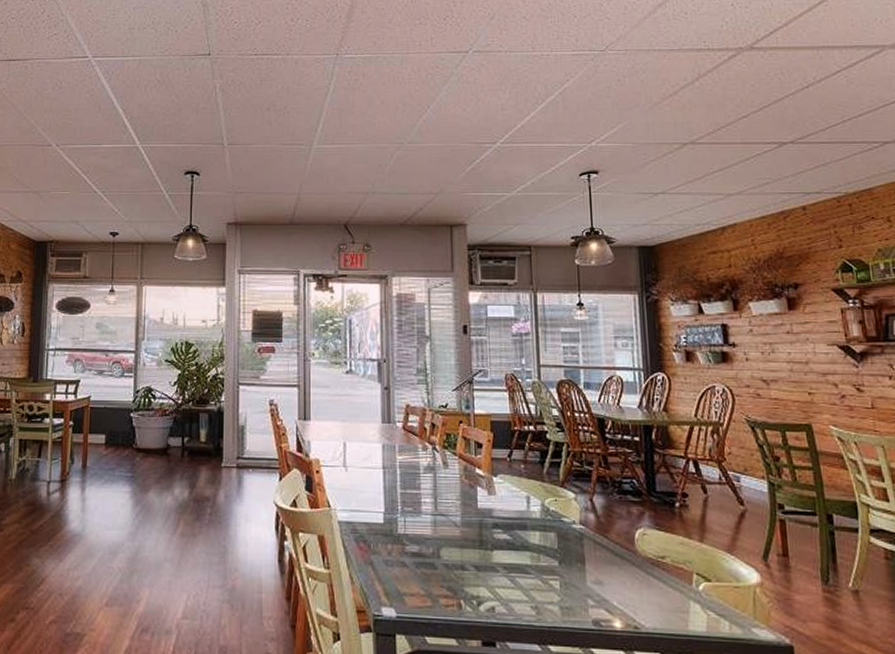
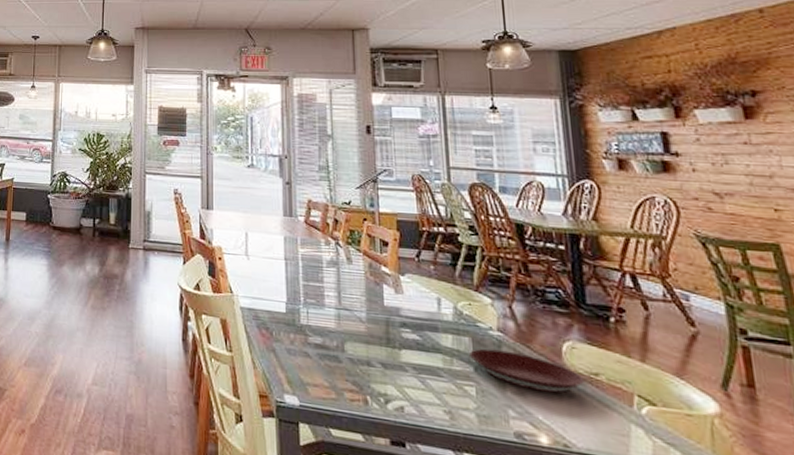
plate: none [555,542,653,579] -> present [469,348,584,394]

